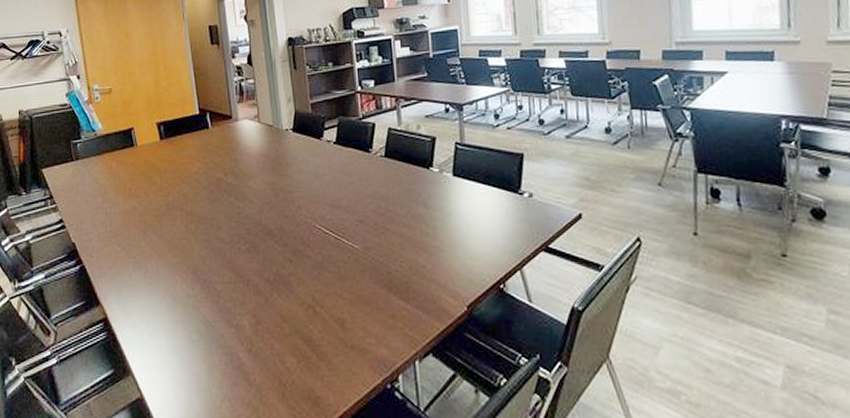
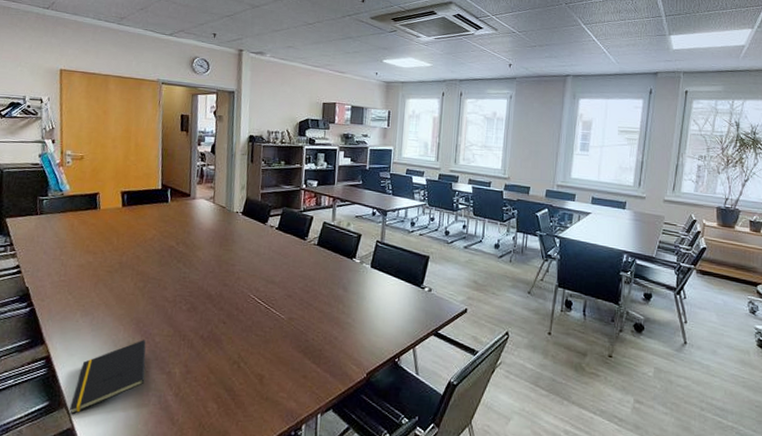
notepad: none [136,290,212,383] -> present [69,340,147,415]

